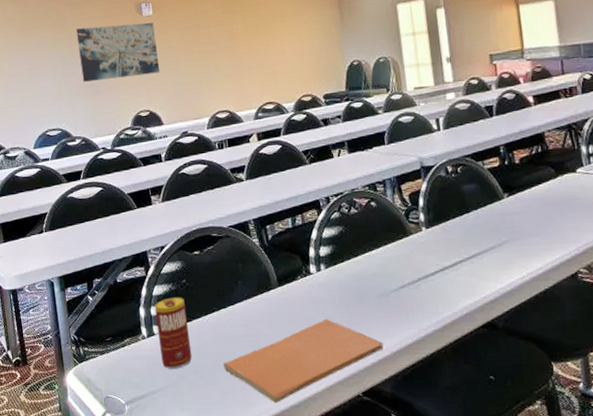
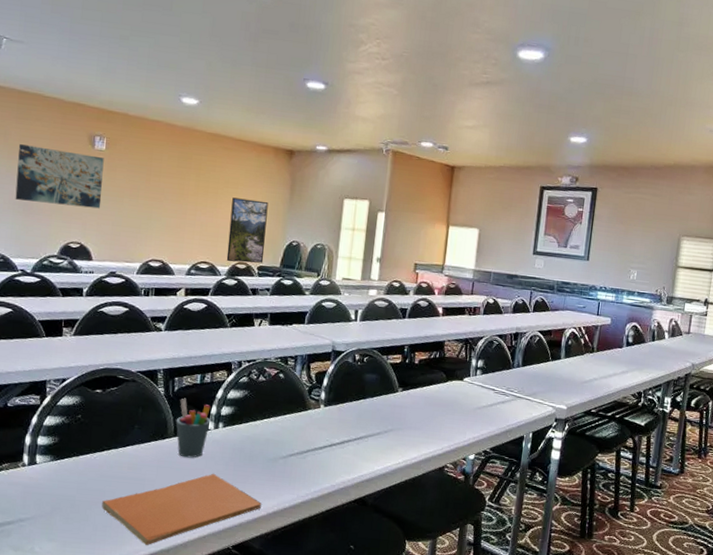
beverage can: present [154,297,192,369] -> none [38,430,76,500]
pen holder: none [276,245,312,307] -> present [175,398,211,458]
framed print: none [283,26,328,97] -> present [226,197,268,263]

